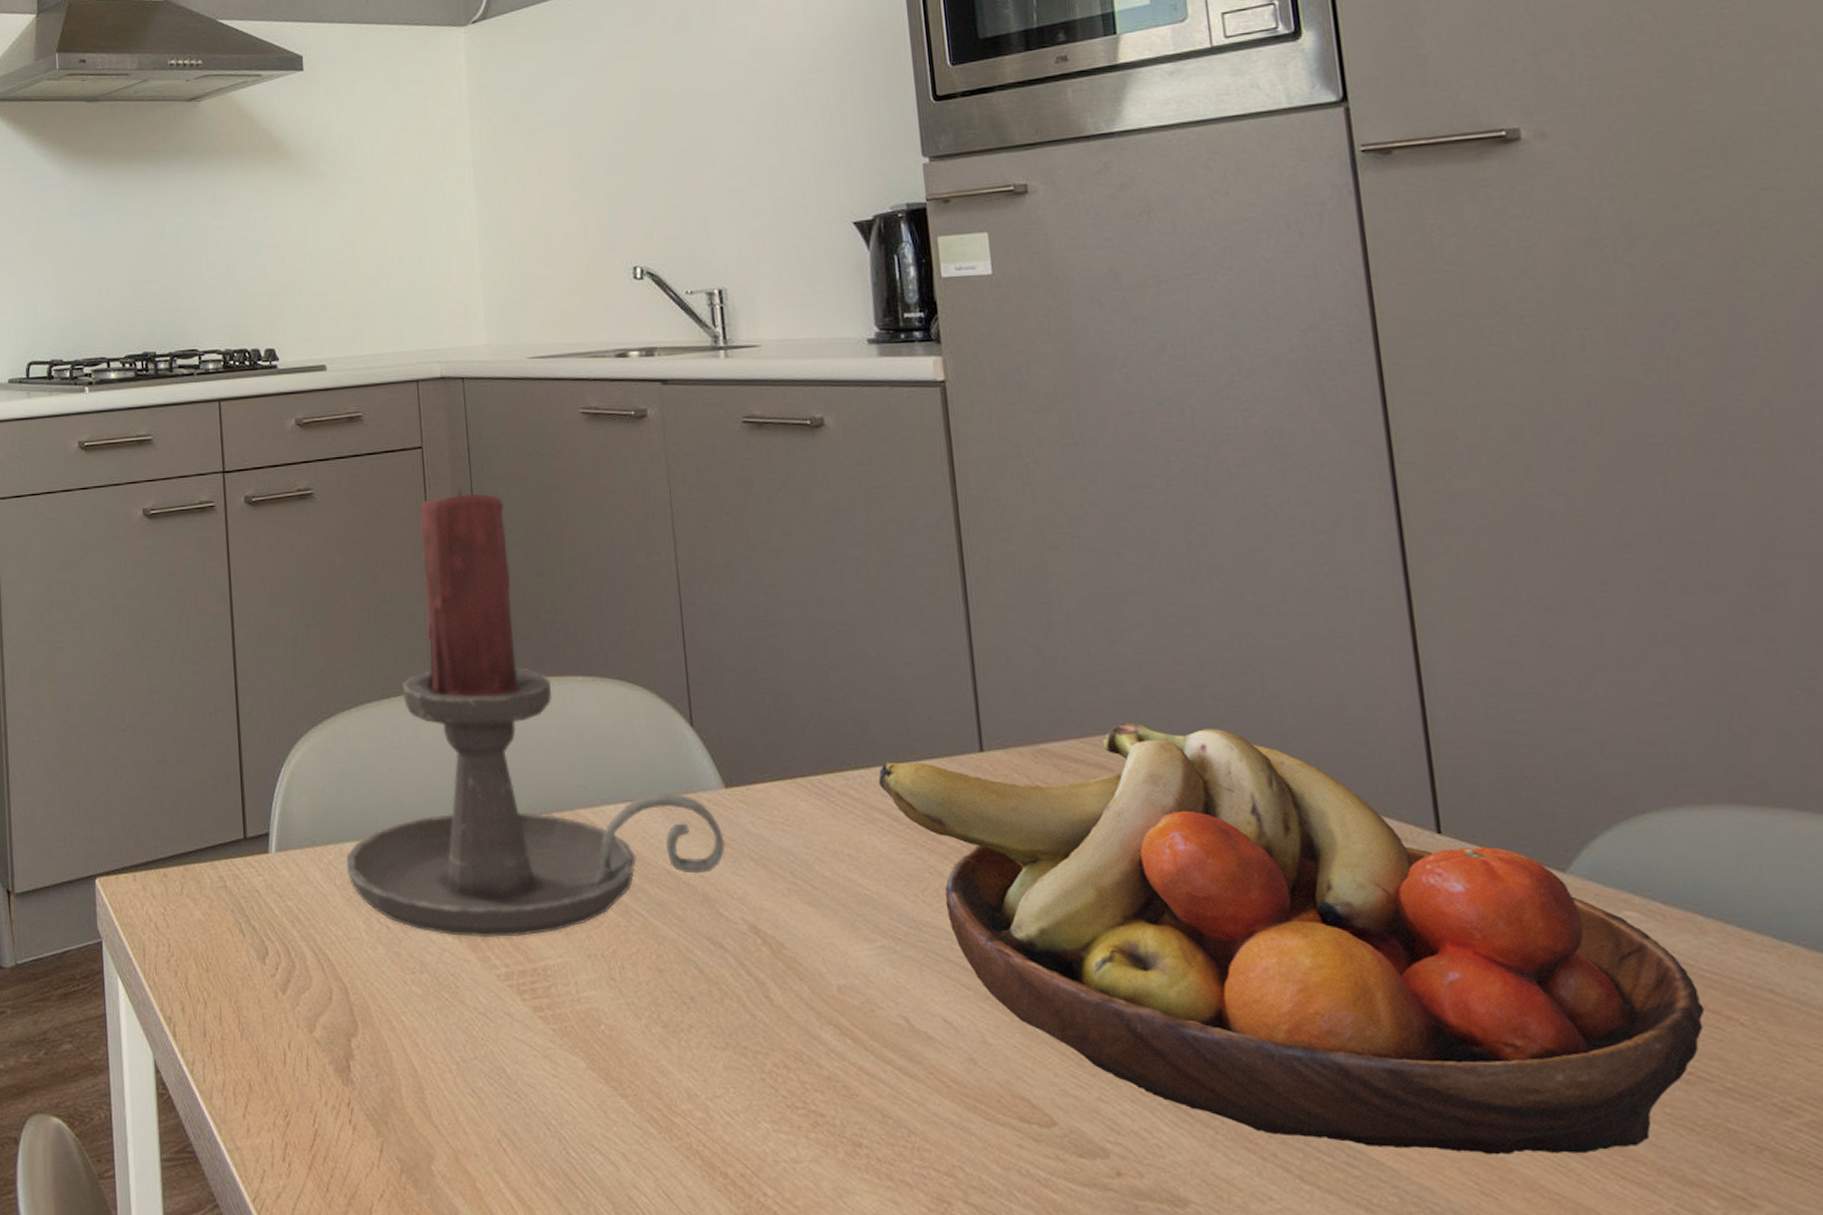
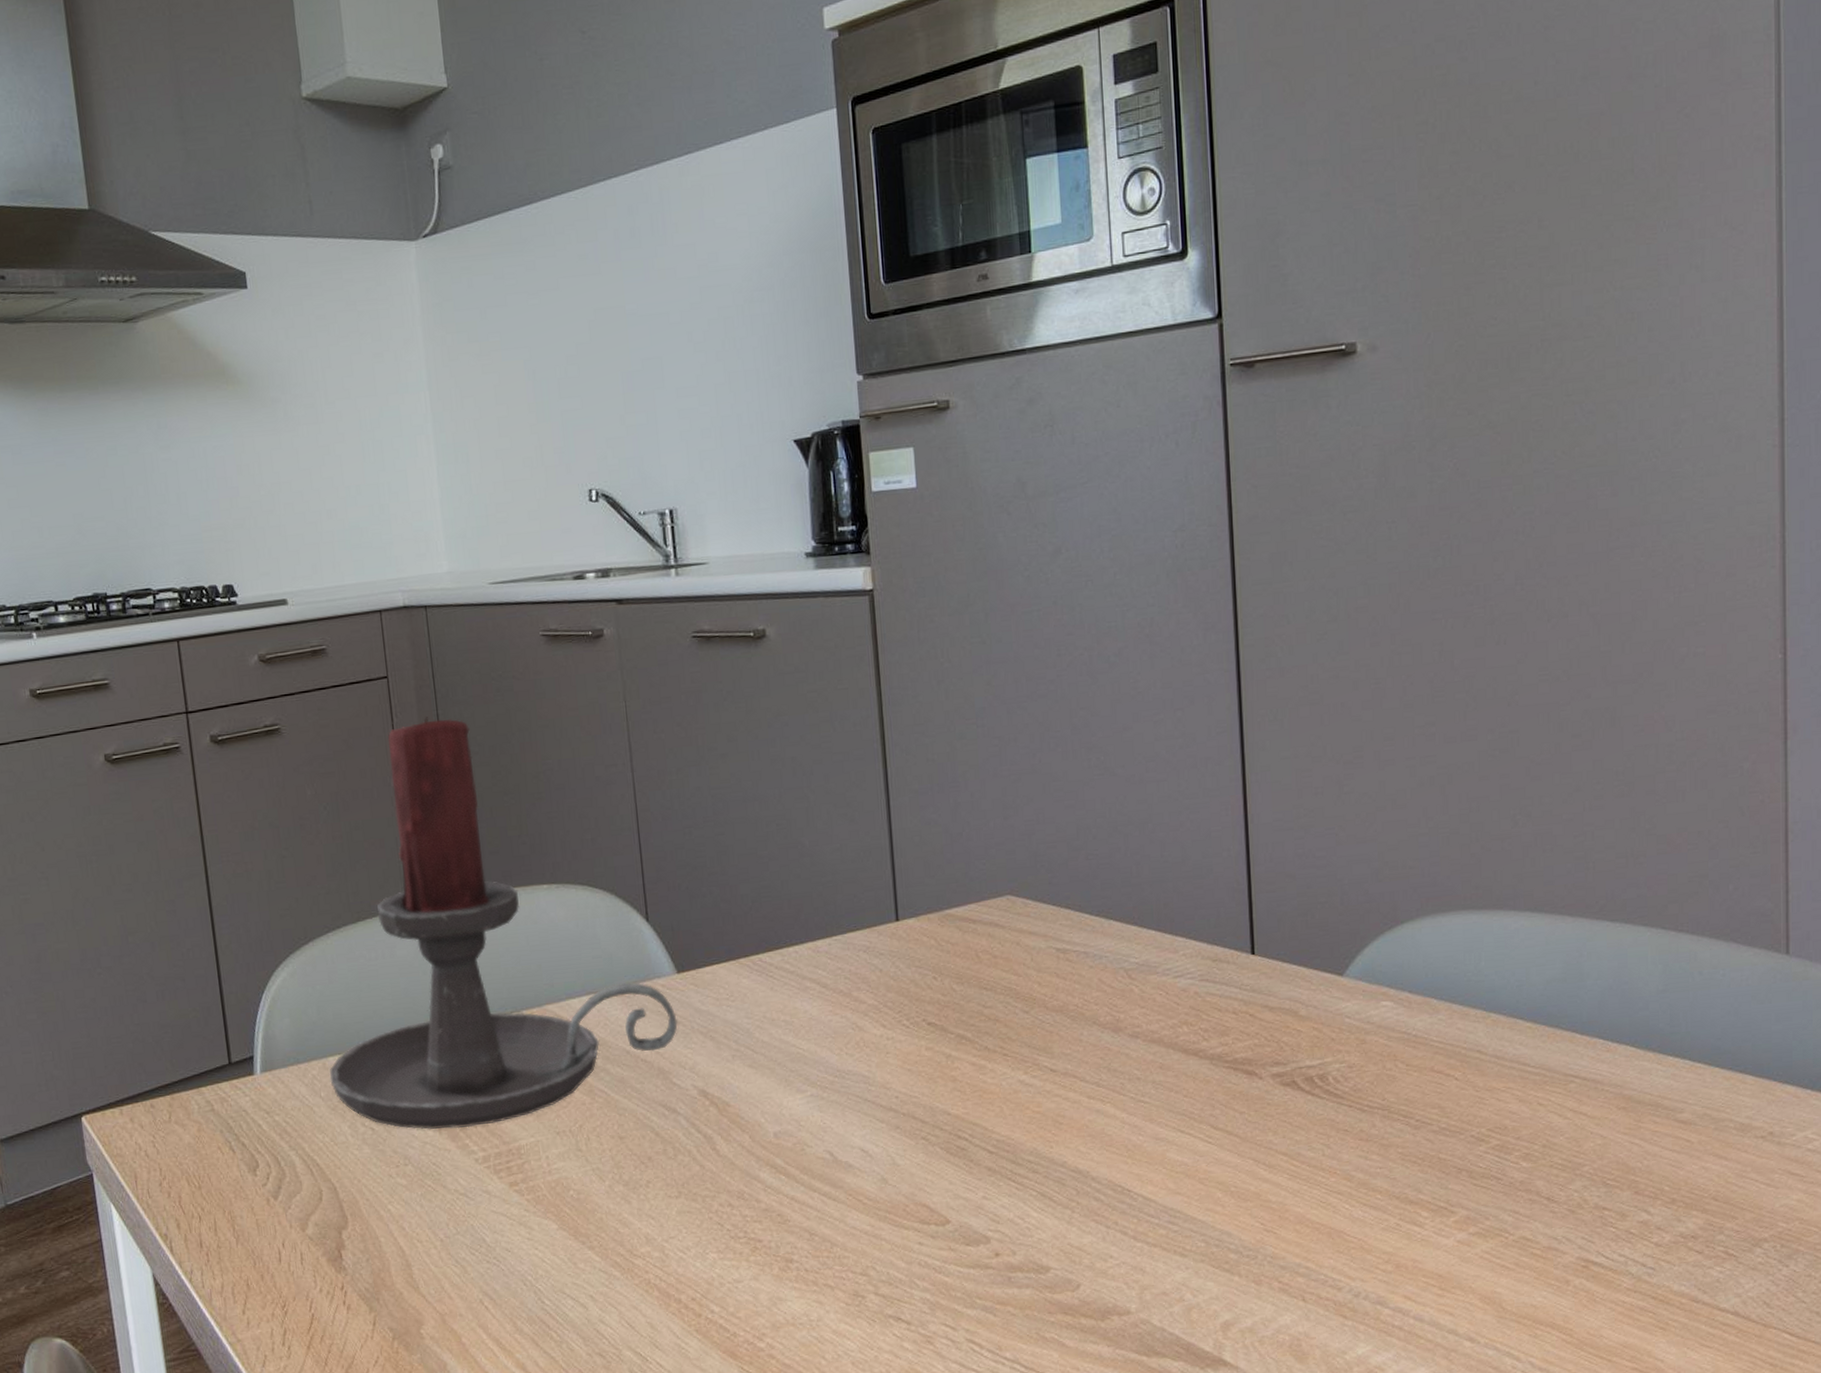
fruit bowl: present [878,722,1705,1155] -> none [810,884,1432,1208]

